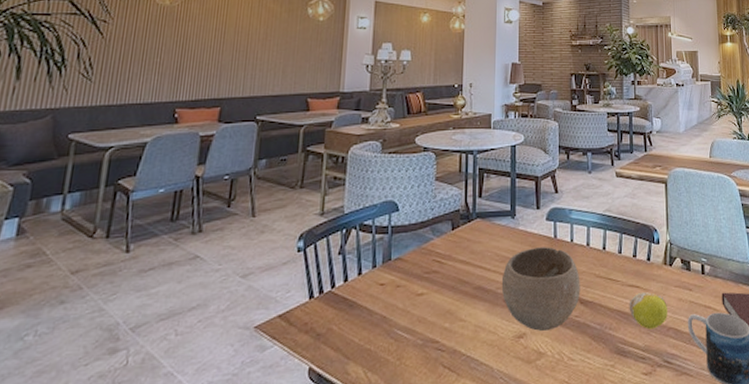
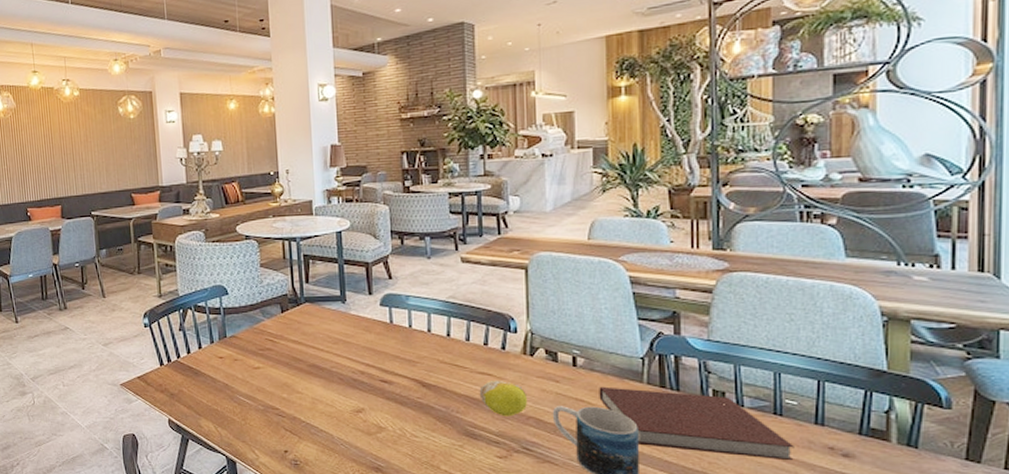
bowl: present [501,247,580,332] -> none [335,331,422,409]

